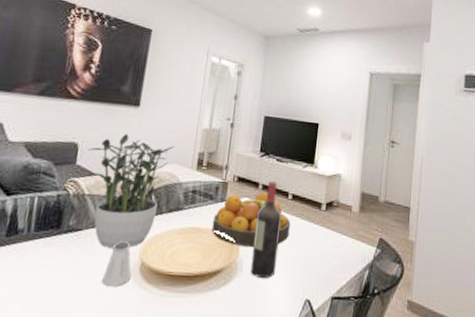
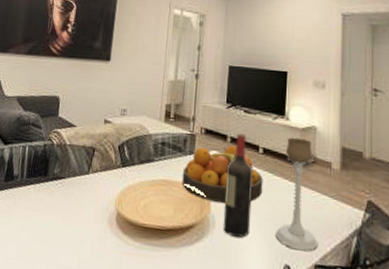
potted plant: present [87,134,174,248] -> none [67,87,143,197]
saltshaker: present [102,241,132,286] -> none [83,190,109,235]
candle holder: none [299,184,336,286] -> present [276,137,319,252]

